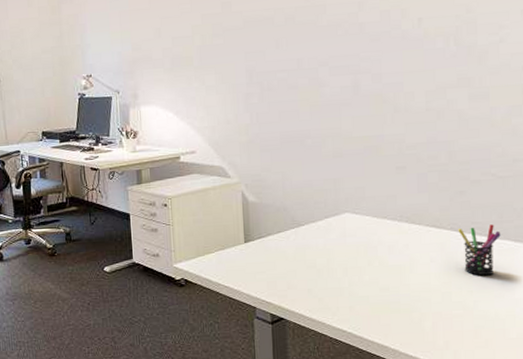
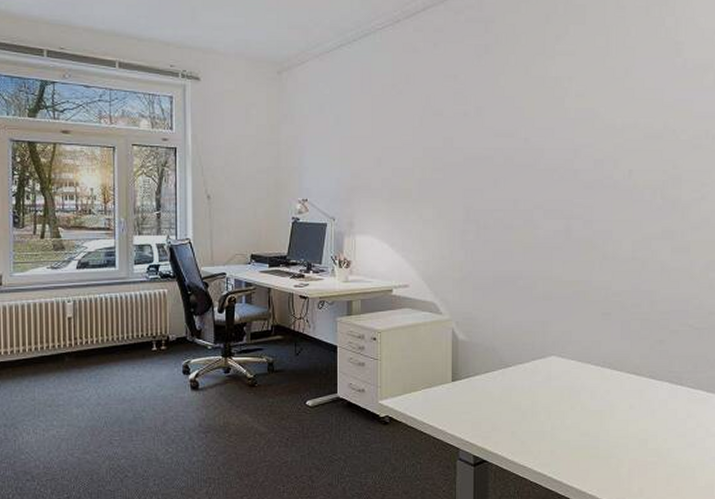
pen holder: present [458,224,501,276] -> none [656,374,695,424]

